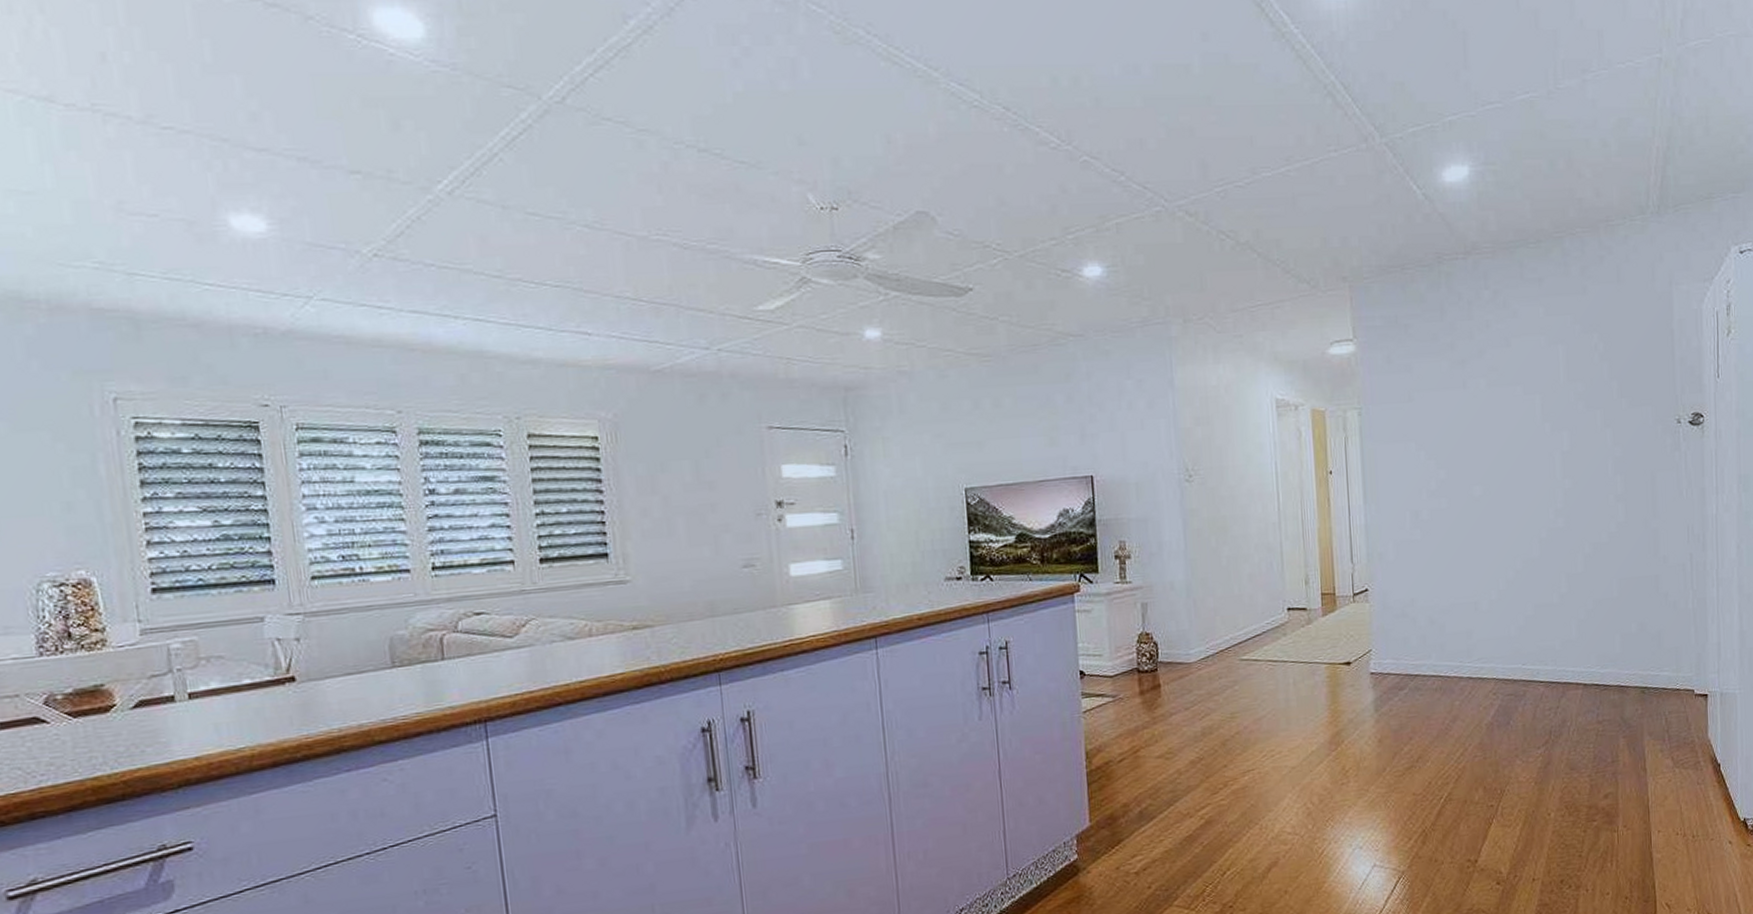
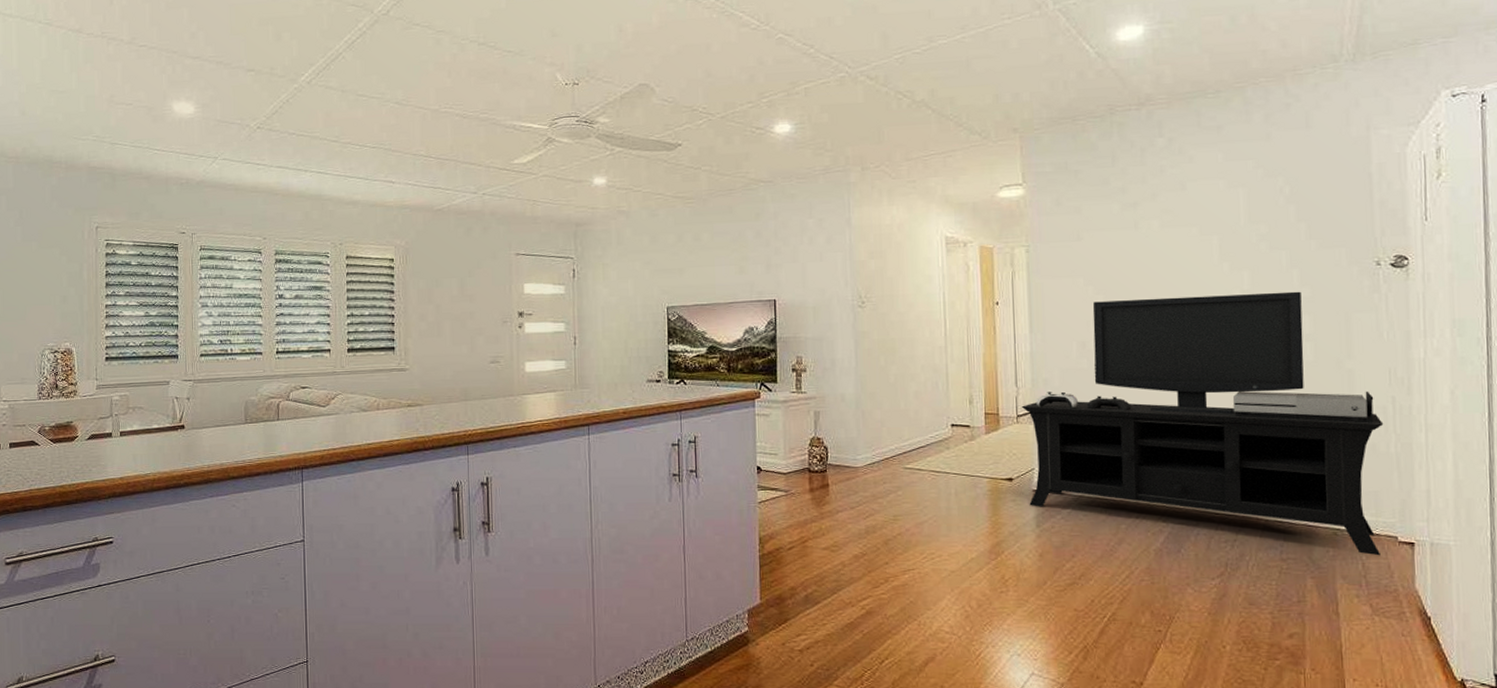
media console: none [1357,451,1683,710] -> present [1021,291,1384,556]

